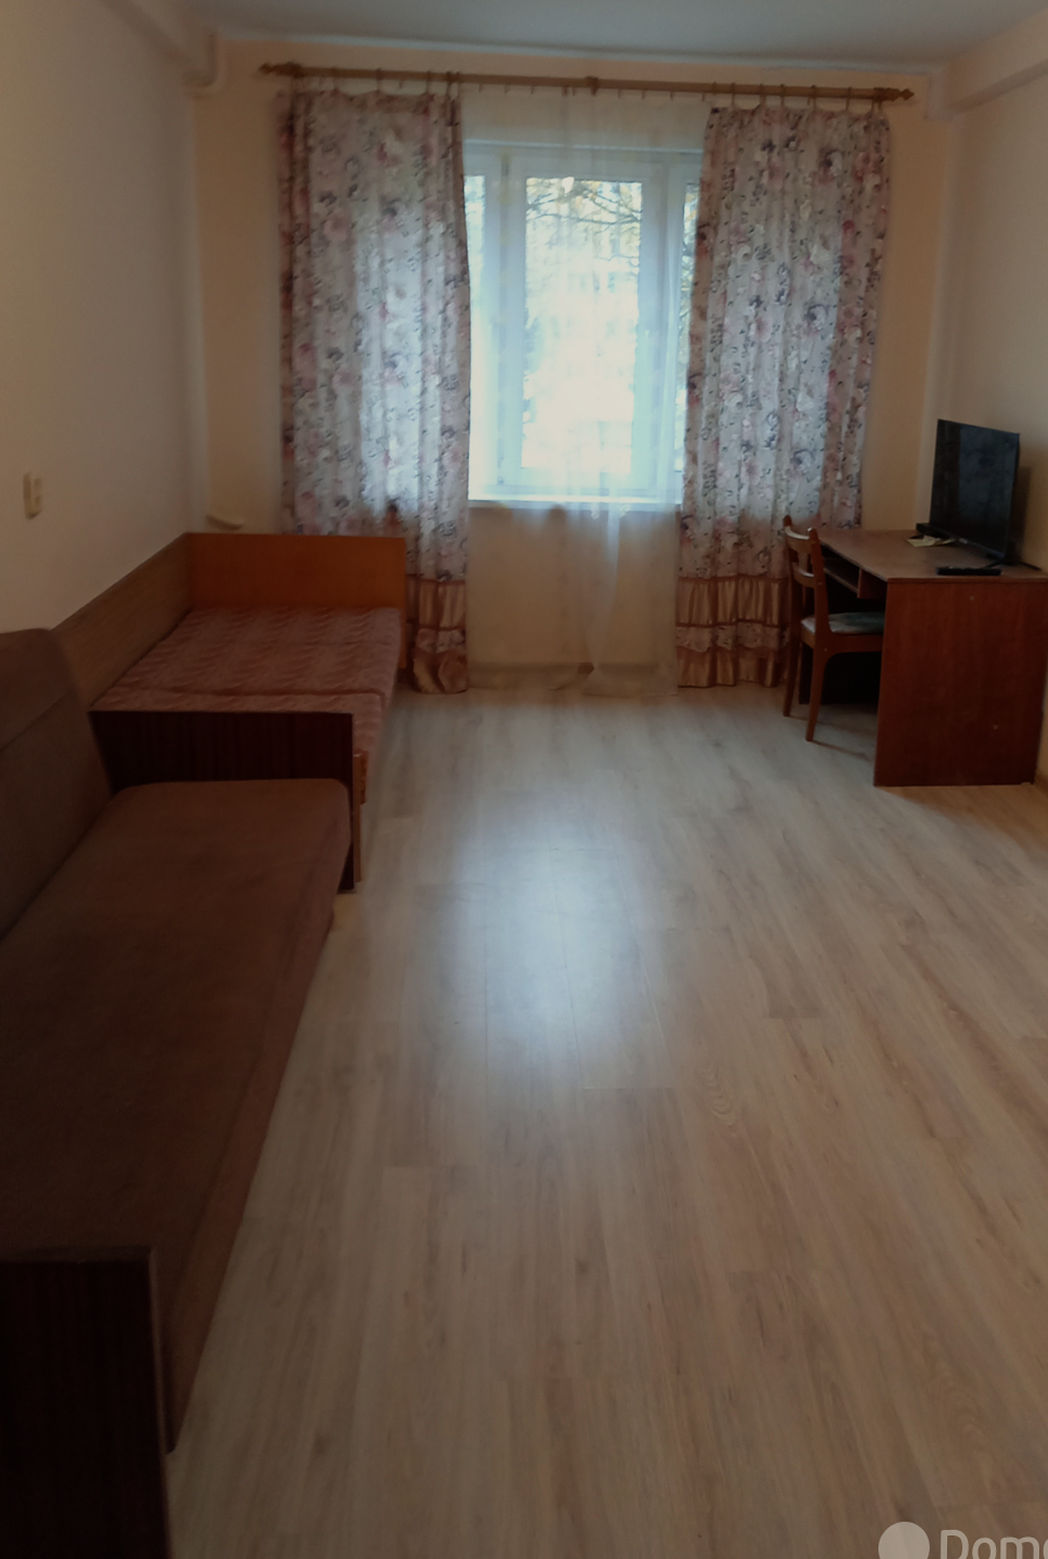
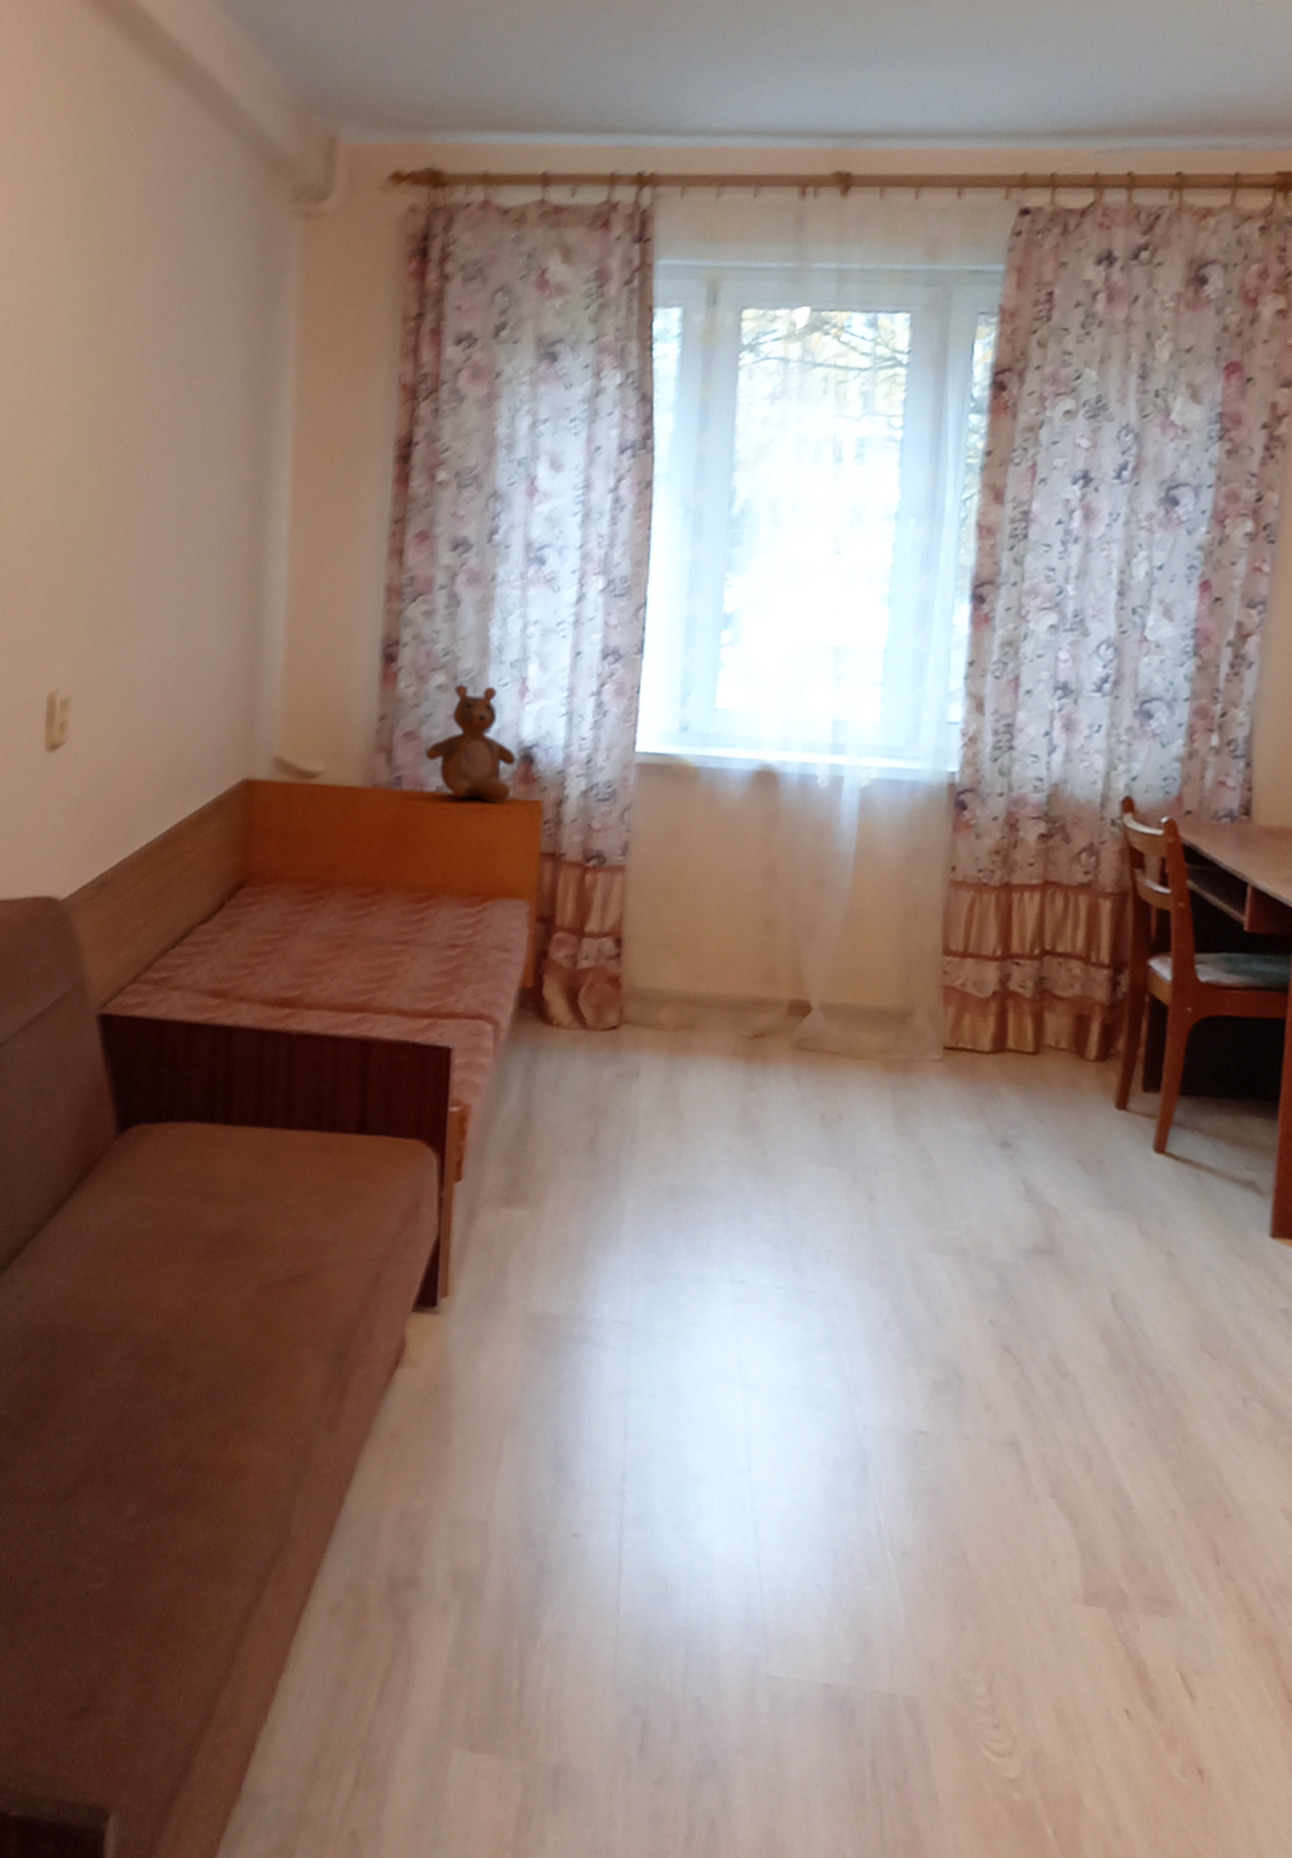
teddy bear: none [319,456,385,540] -> present [425,684,516,802]

